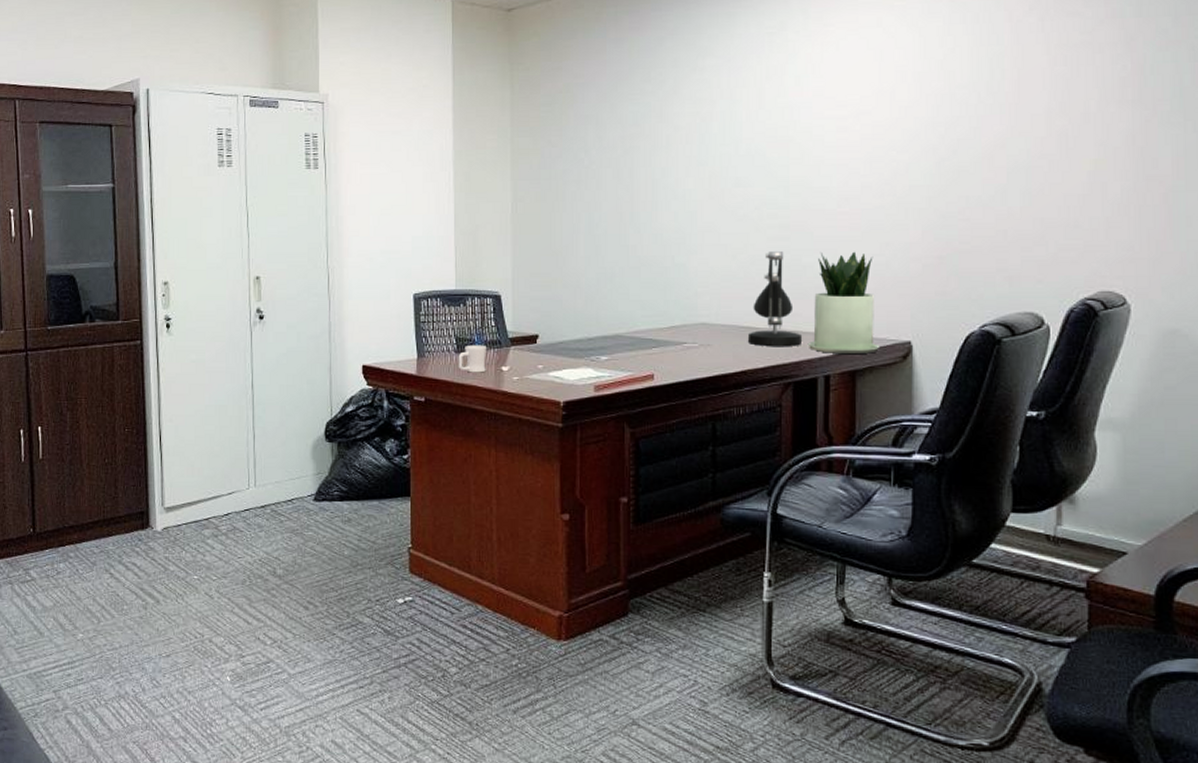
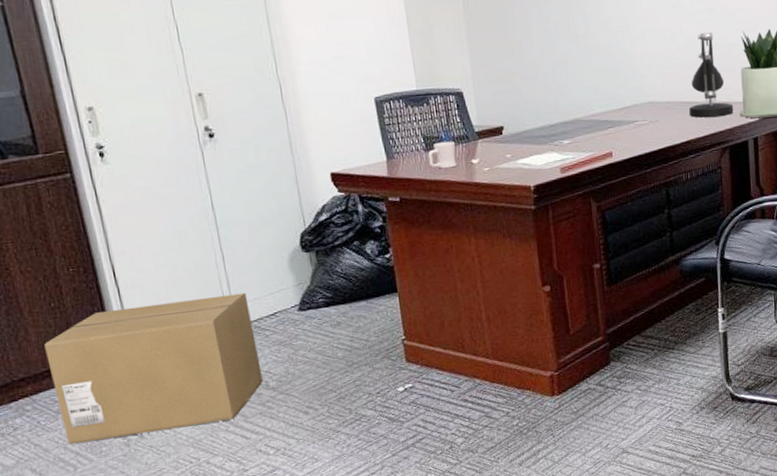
box: none [94,473,272,601] -> present [44,292,263,445]

